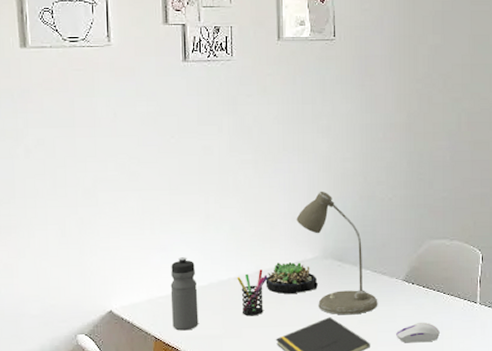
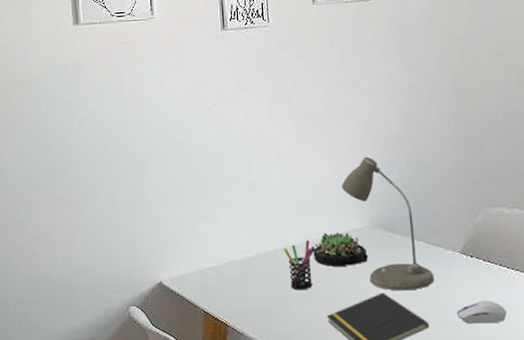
water bottle: present [170,257,199,331] -> none [217,227,247,305]

